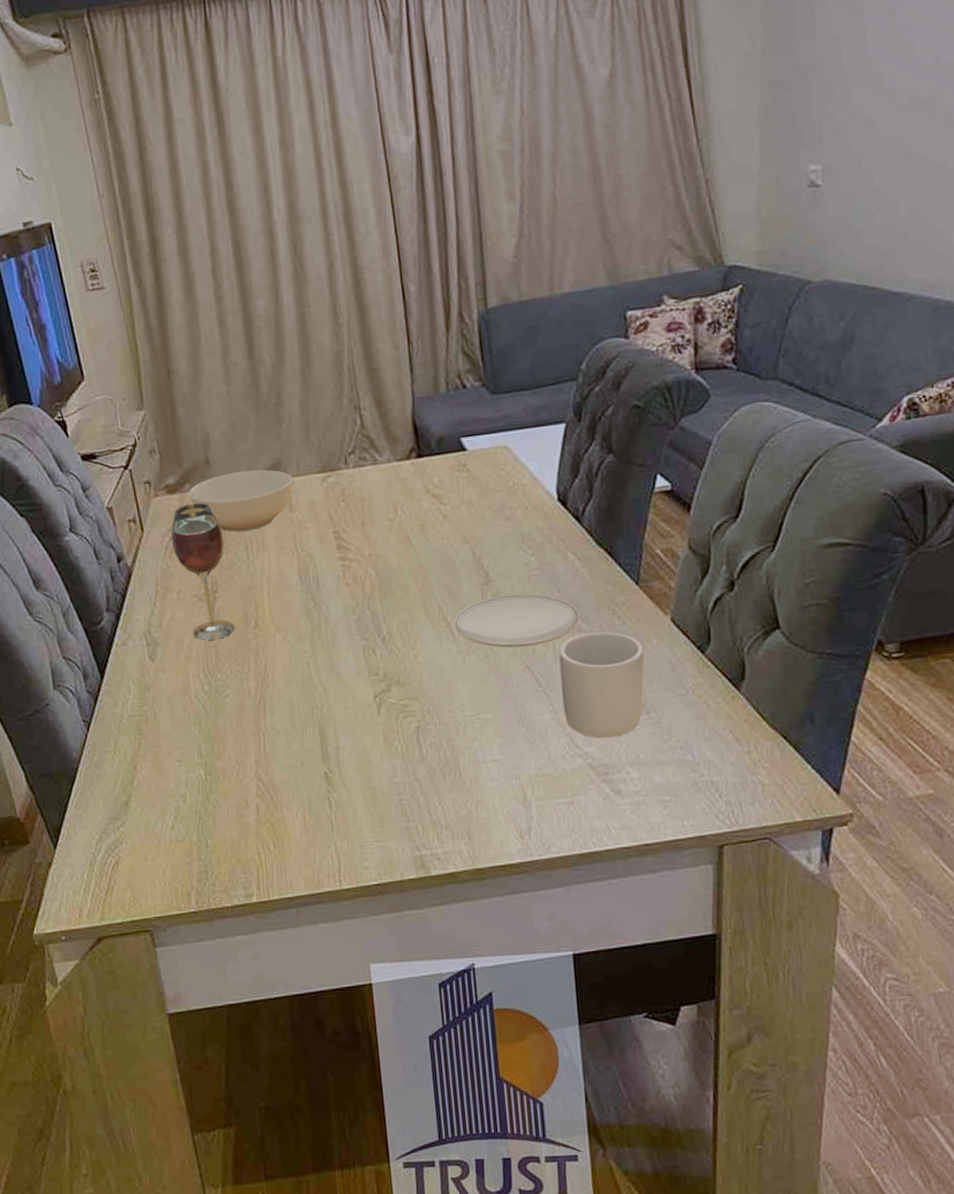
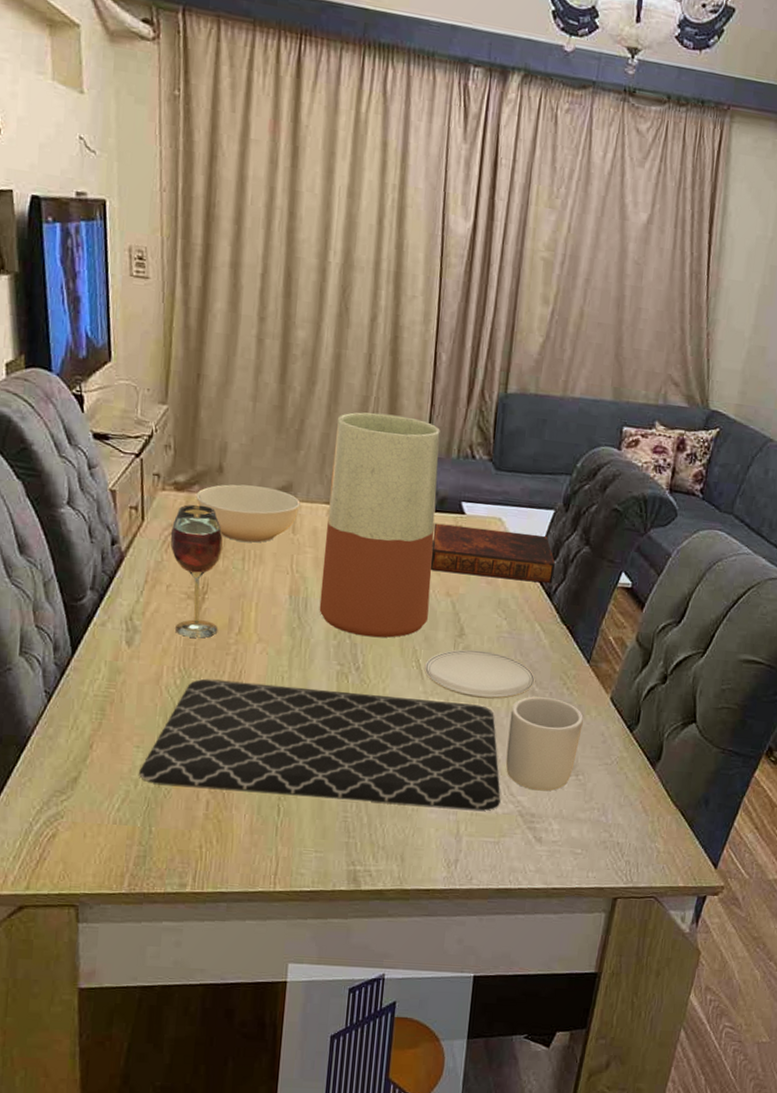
placemat: none [185,654,566,795] -> present [139,678,501,810]
vase: none [313,361,448,605] -> present [319,412,441,638]
book: none [435,453,579,520] -> present [430,523,556,584]

